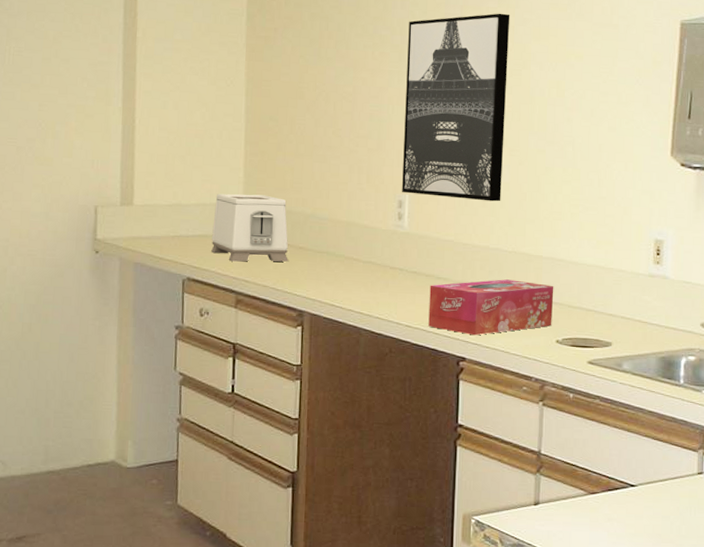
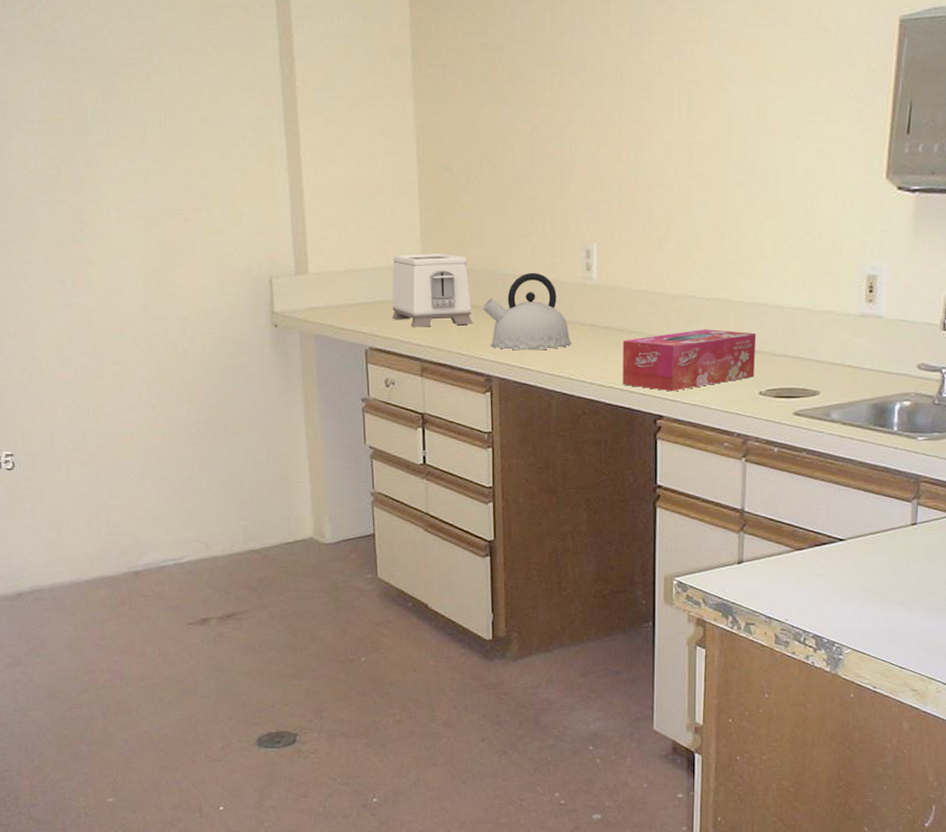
kettle: none [298,217,382,289] -> present [482,272,572,350]
wall art: present [402,13,510,202] -> none [589,25,704,244]

